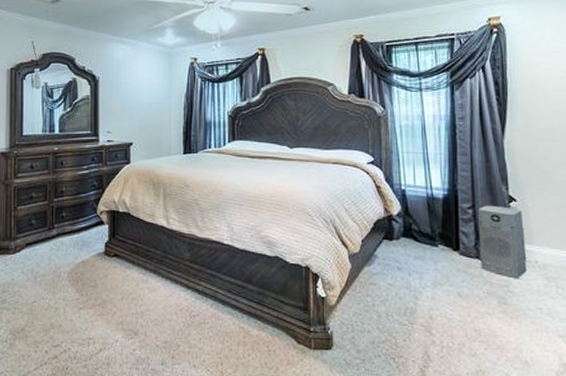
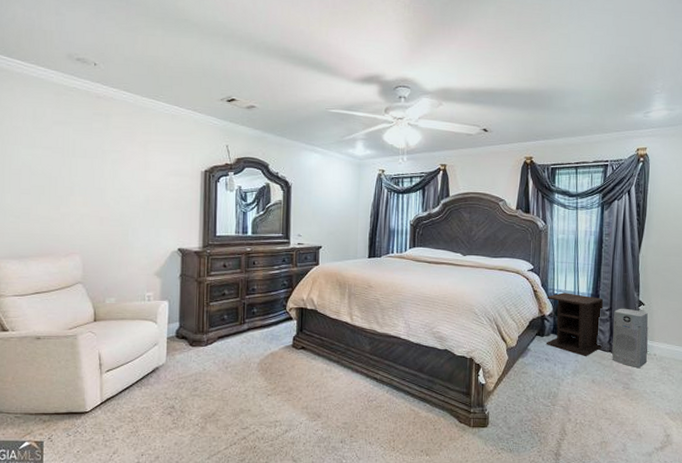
nightstand: none [392,188,468,264] -> present [545,292,604,356]

